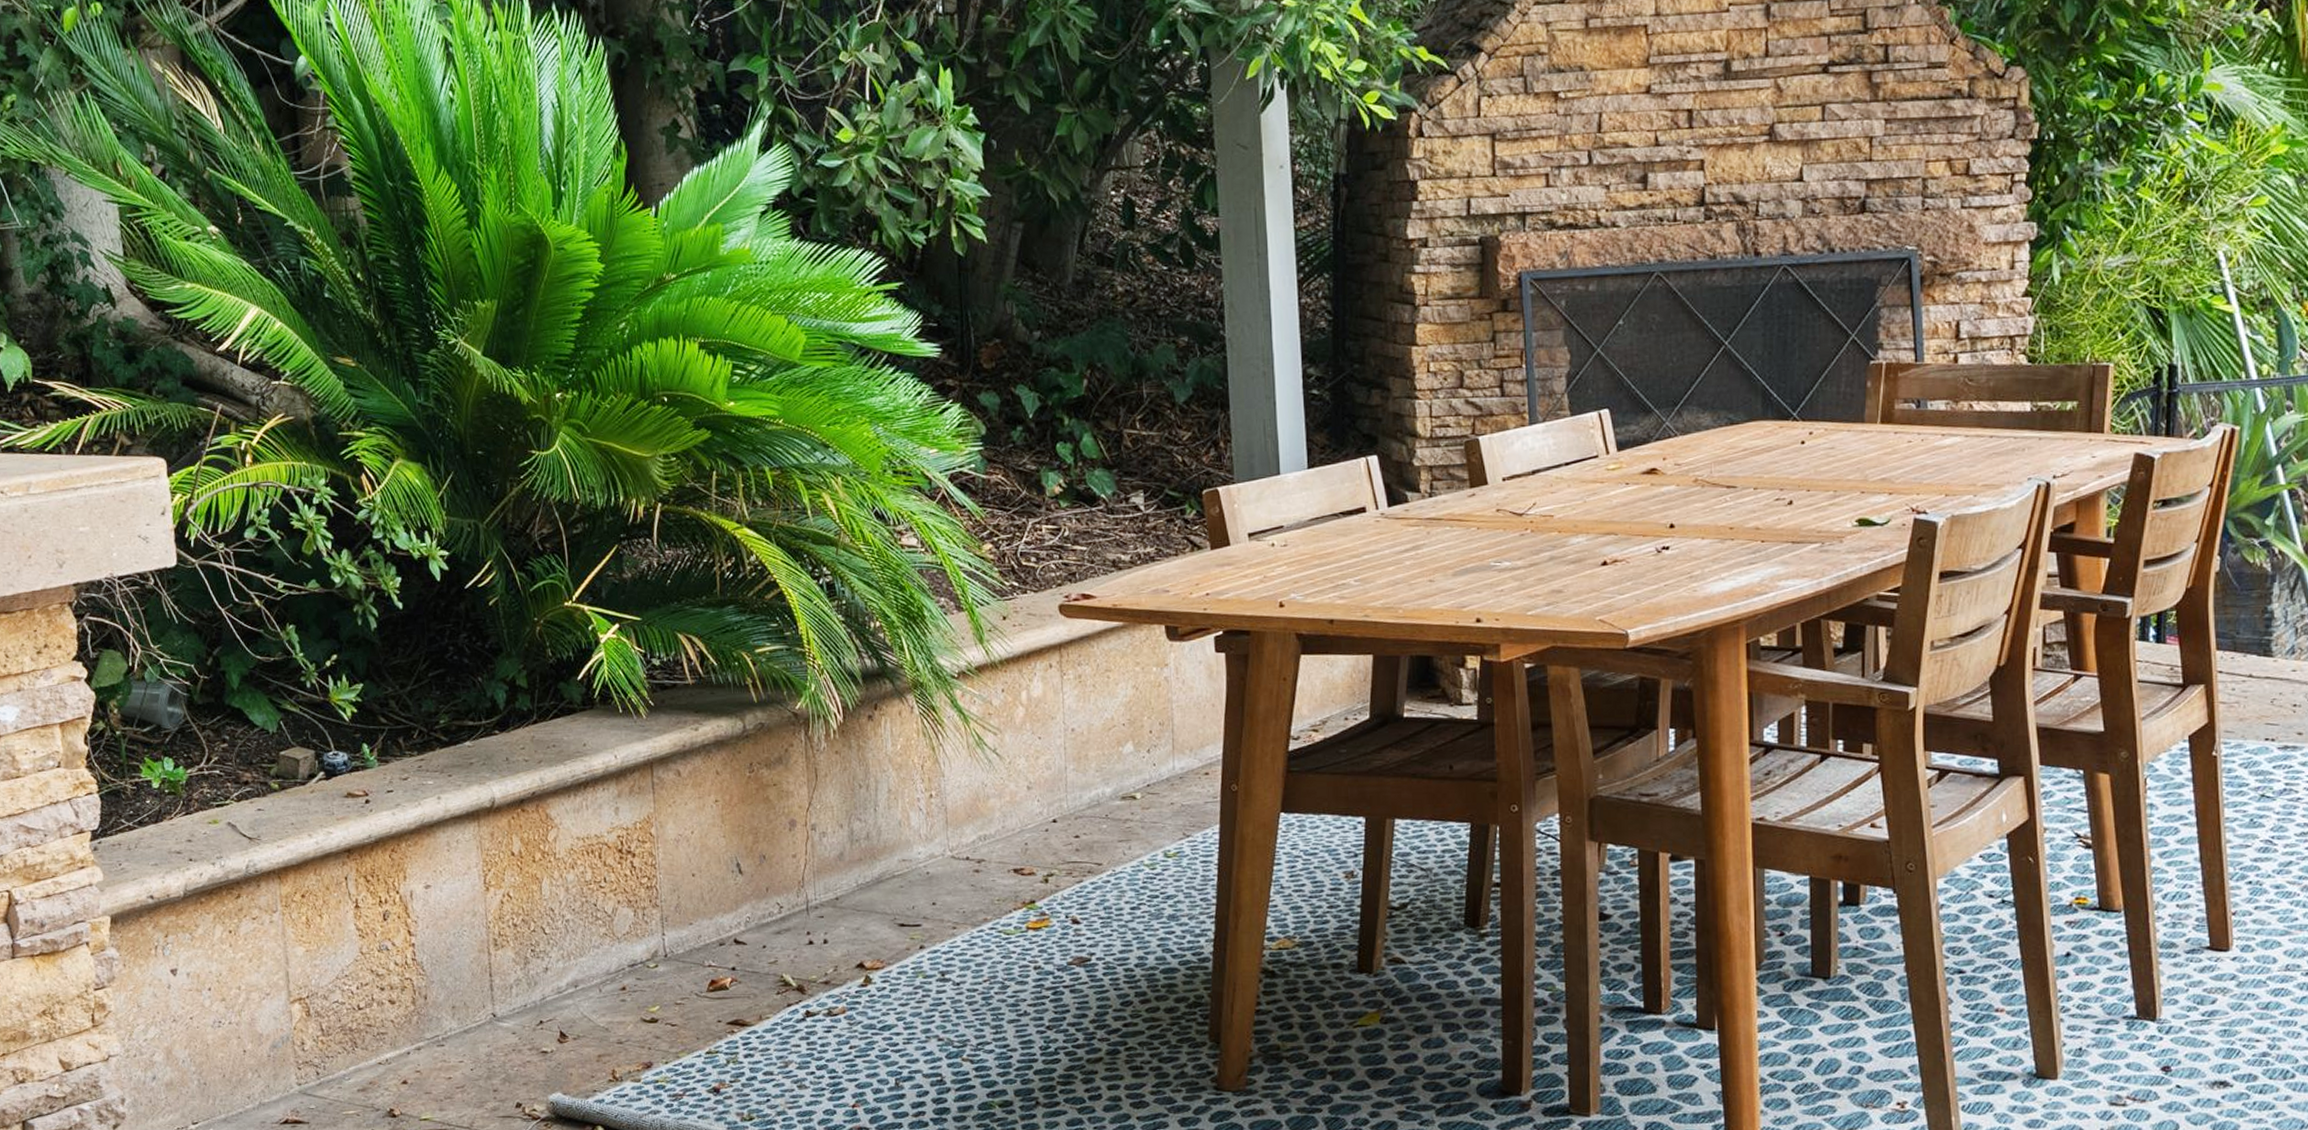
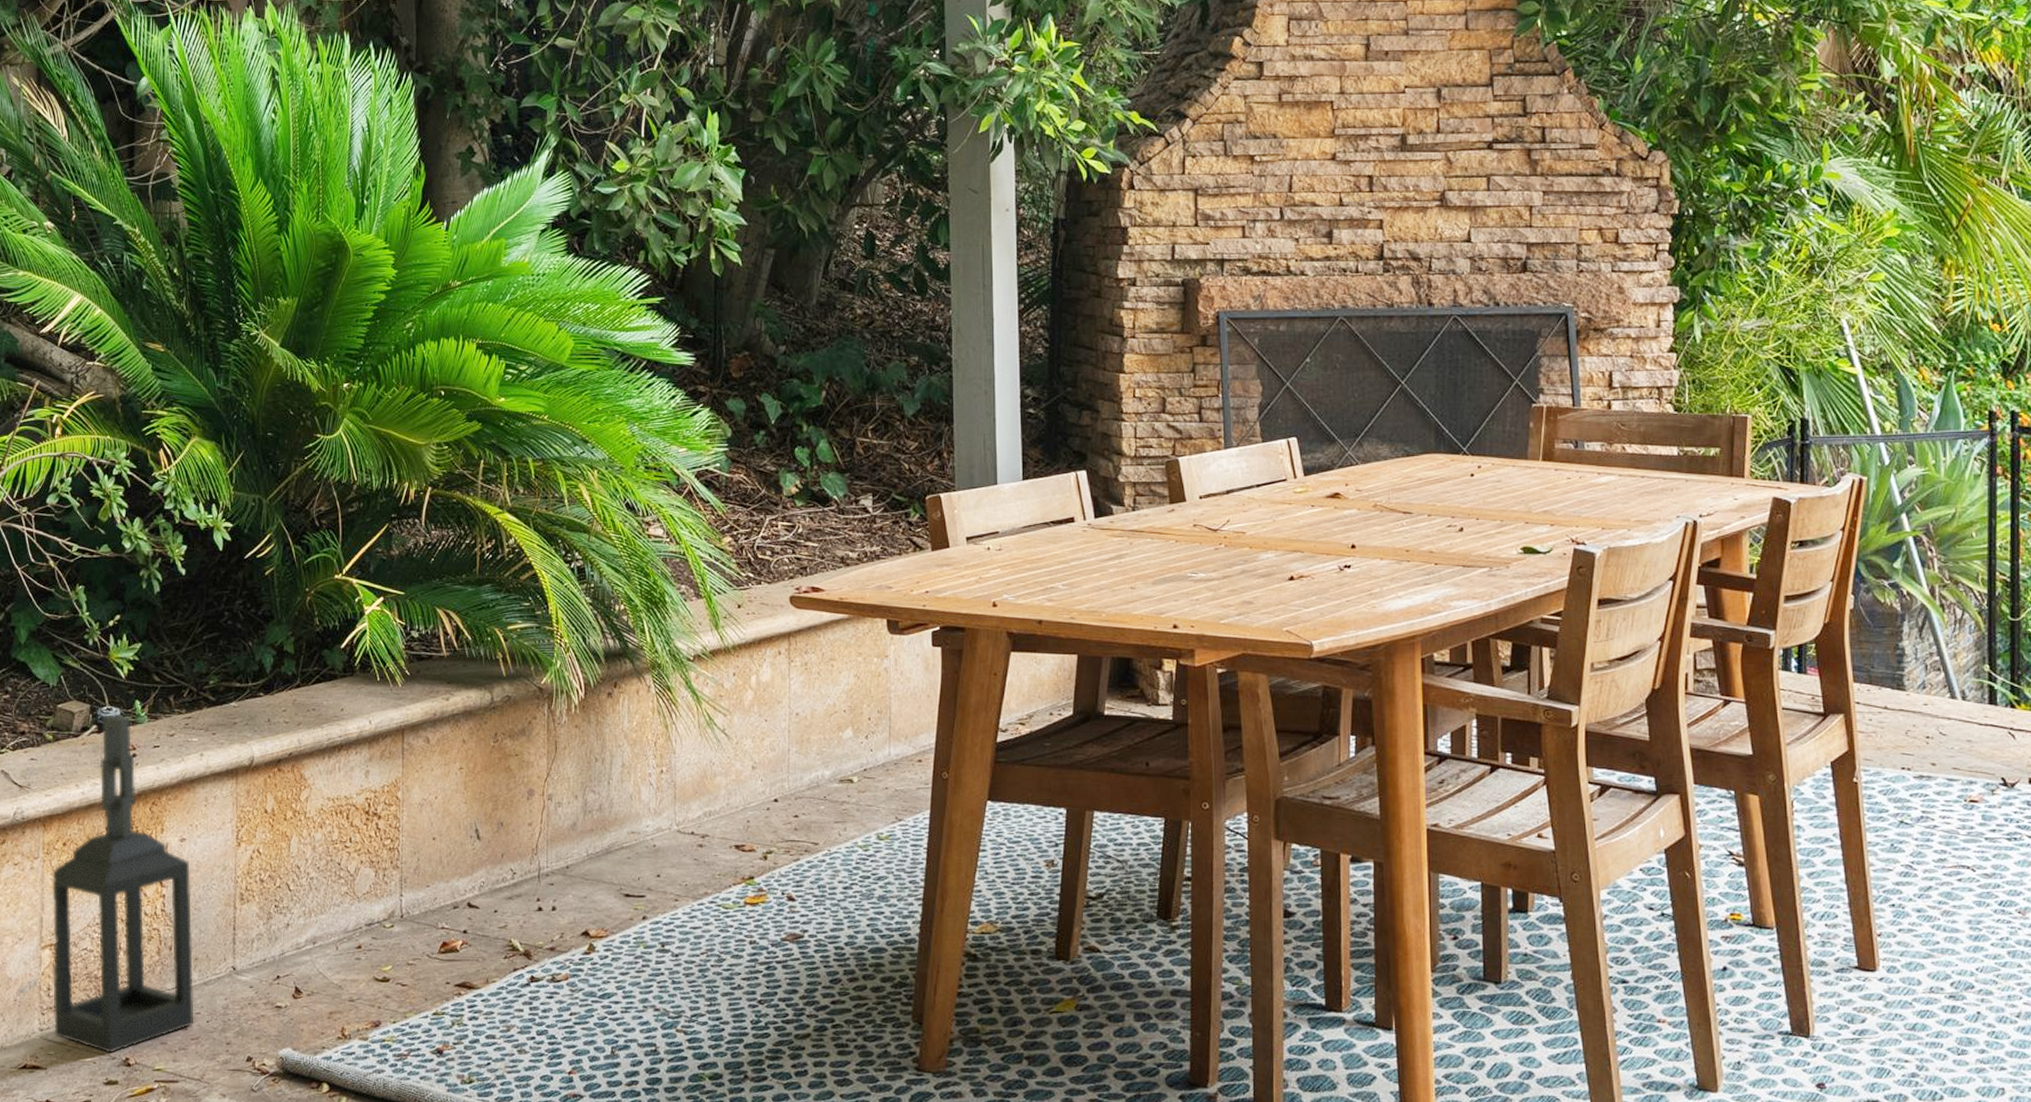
lantern: none [293,759,457,1105] -> present [52,714,194,1053]

